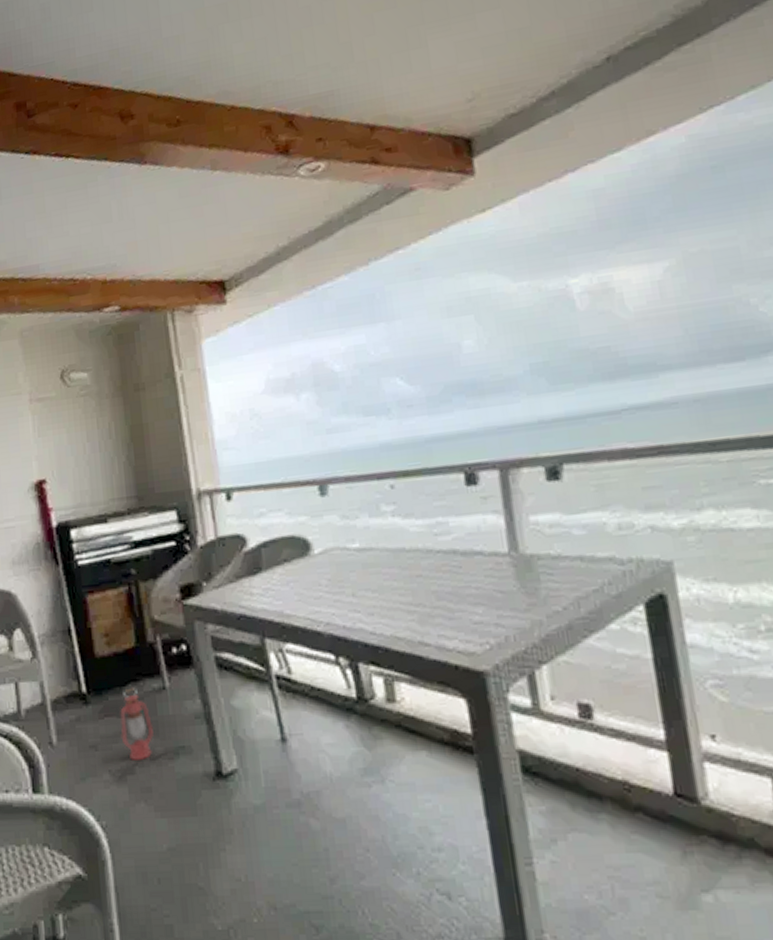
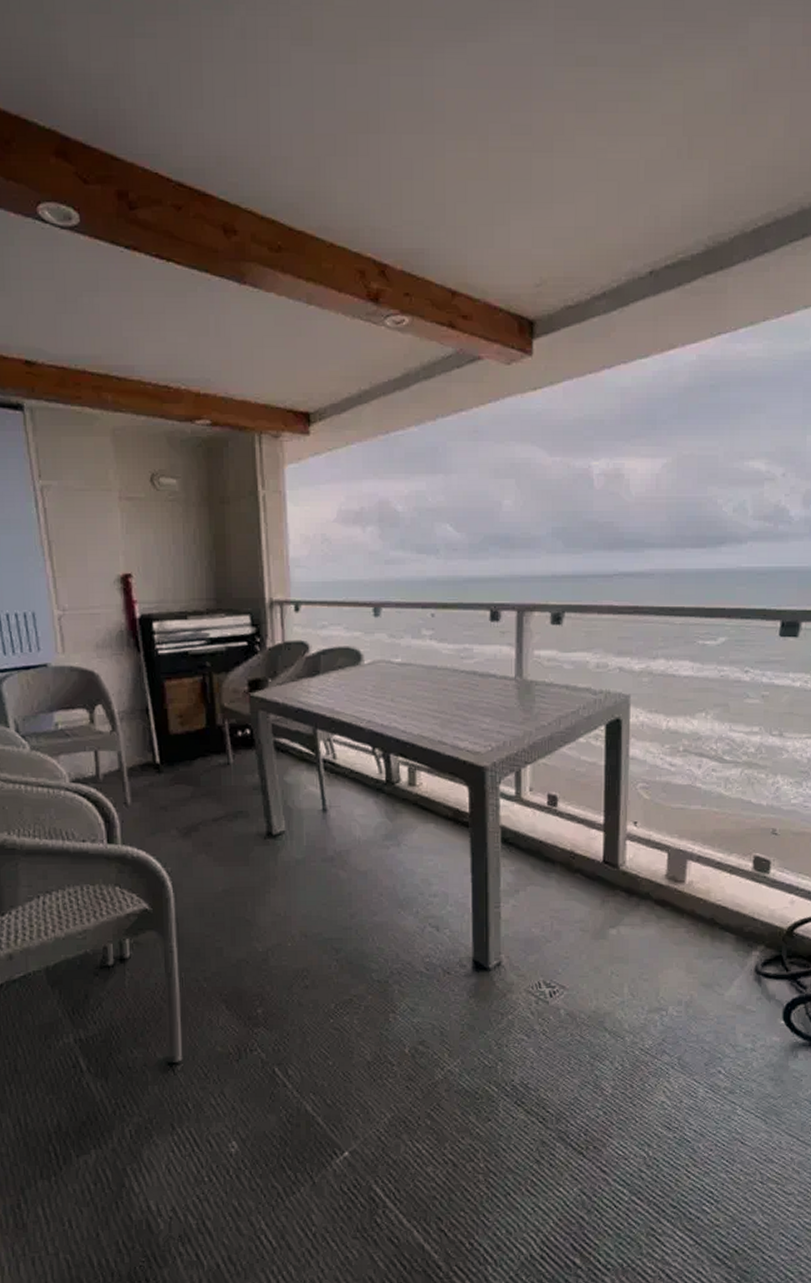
lantern: present [120,687,154,760] -> none [188,761,217,820]

